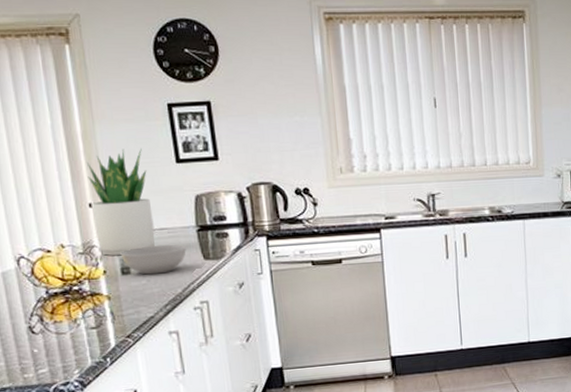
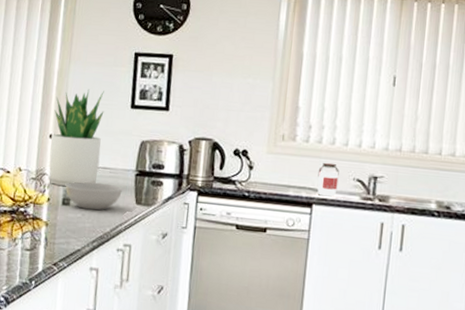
jar: none [380,187,401,220] -> present [317,162,339,197]

